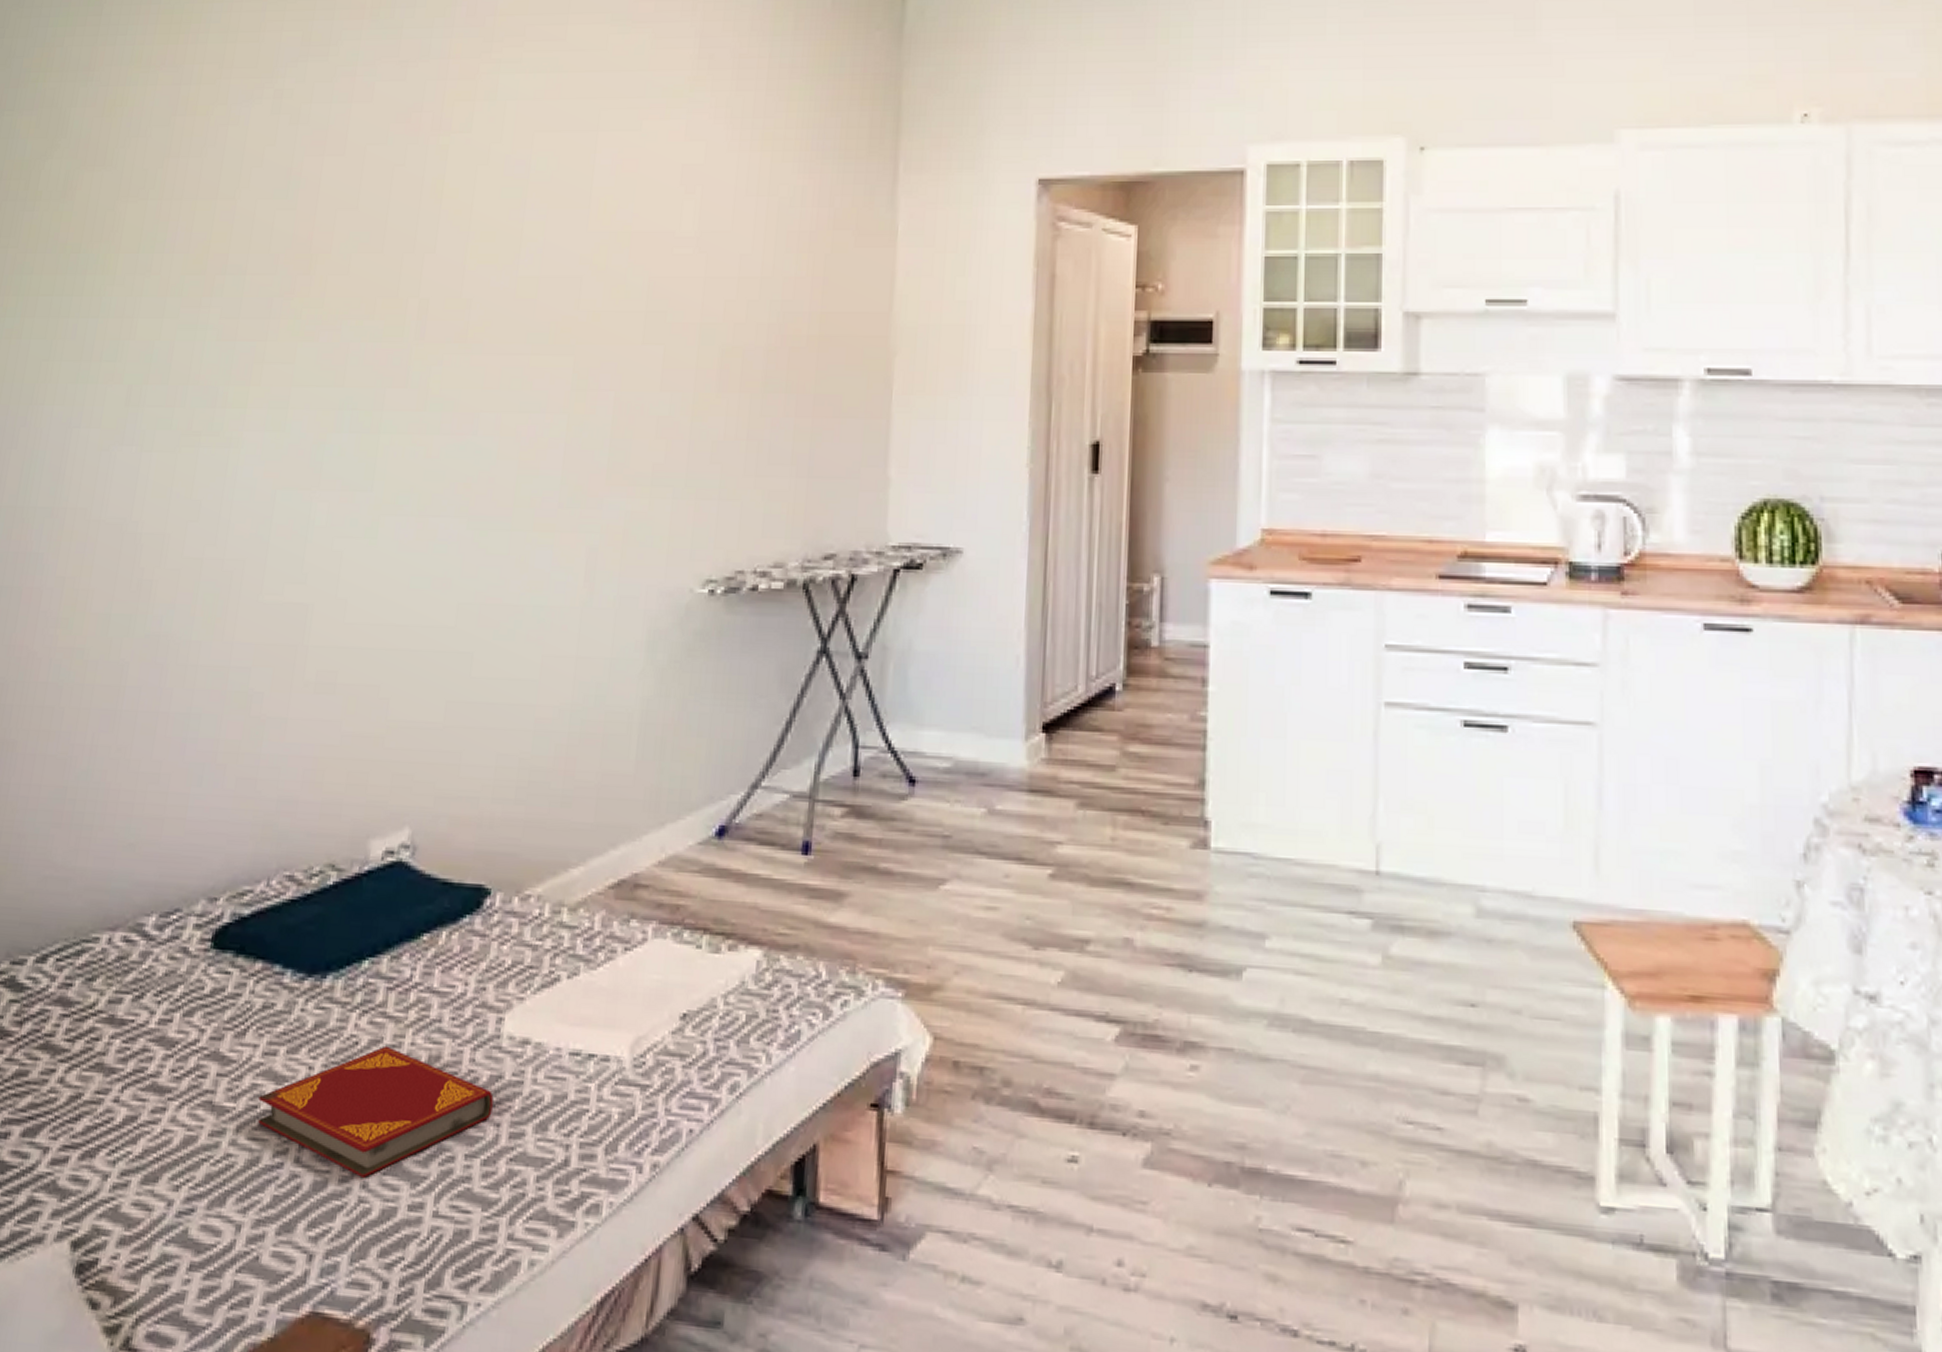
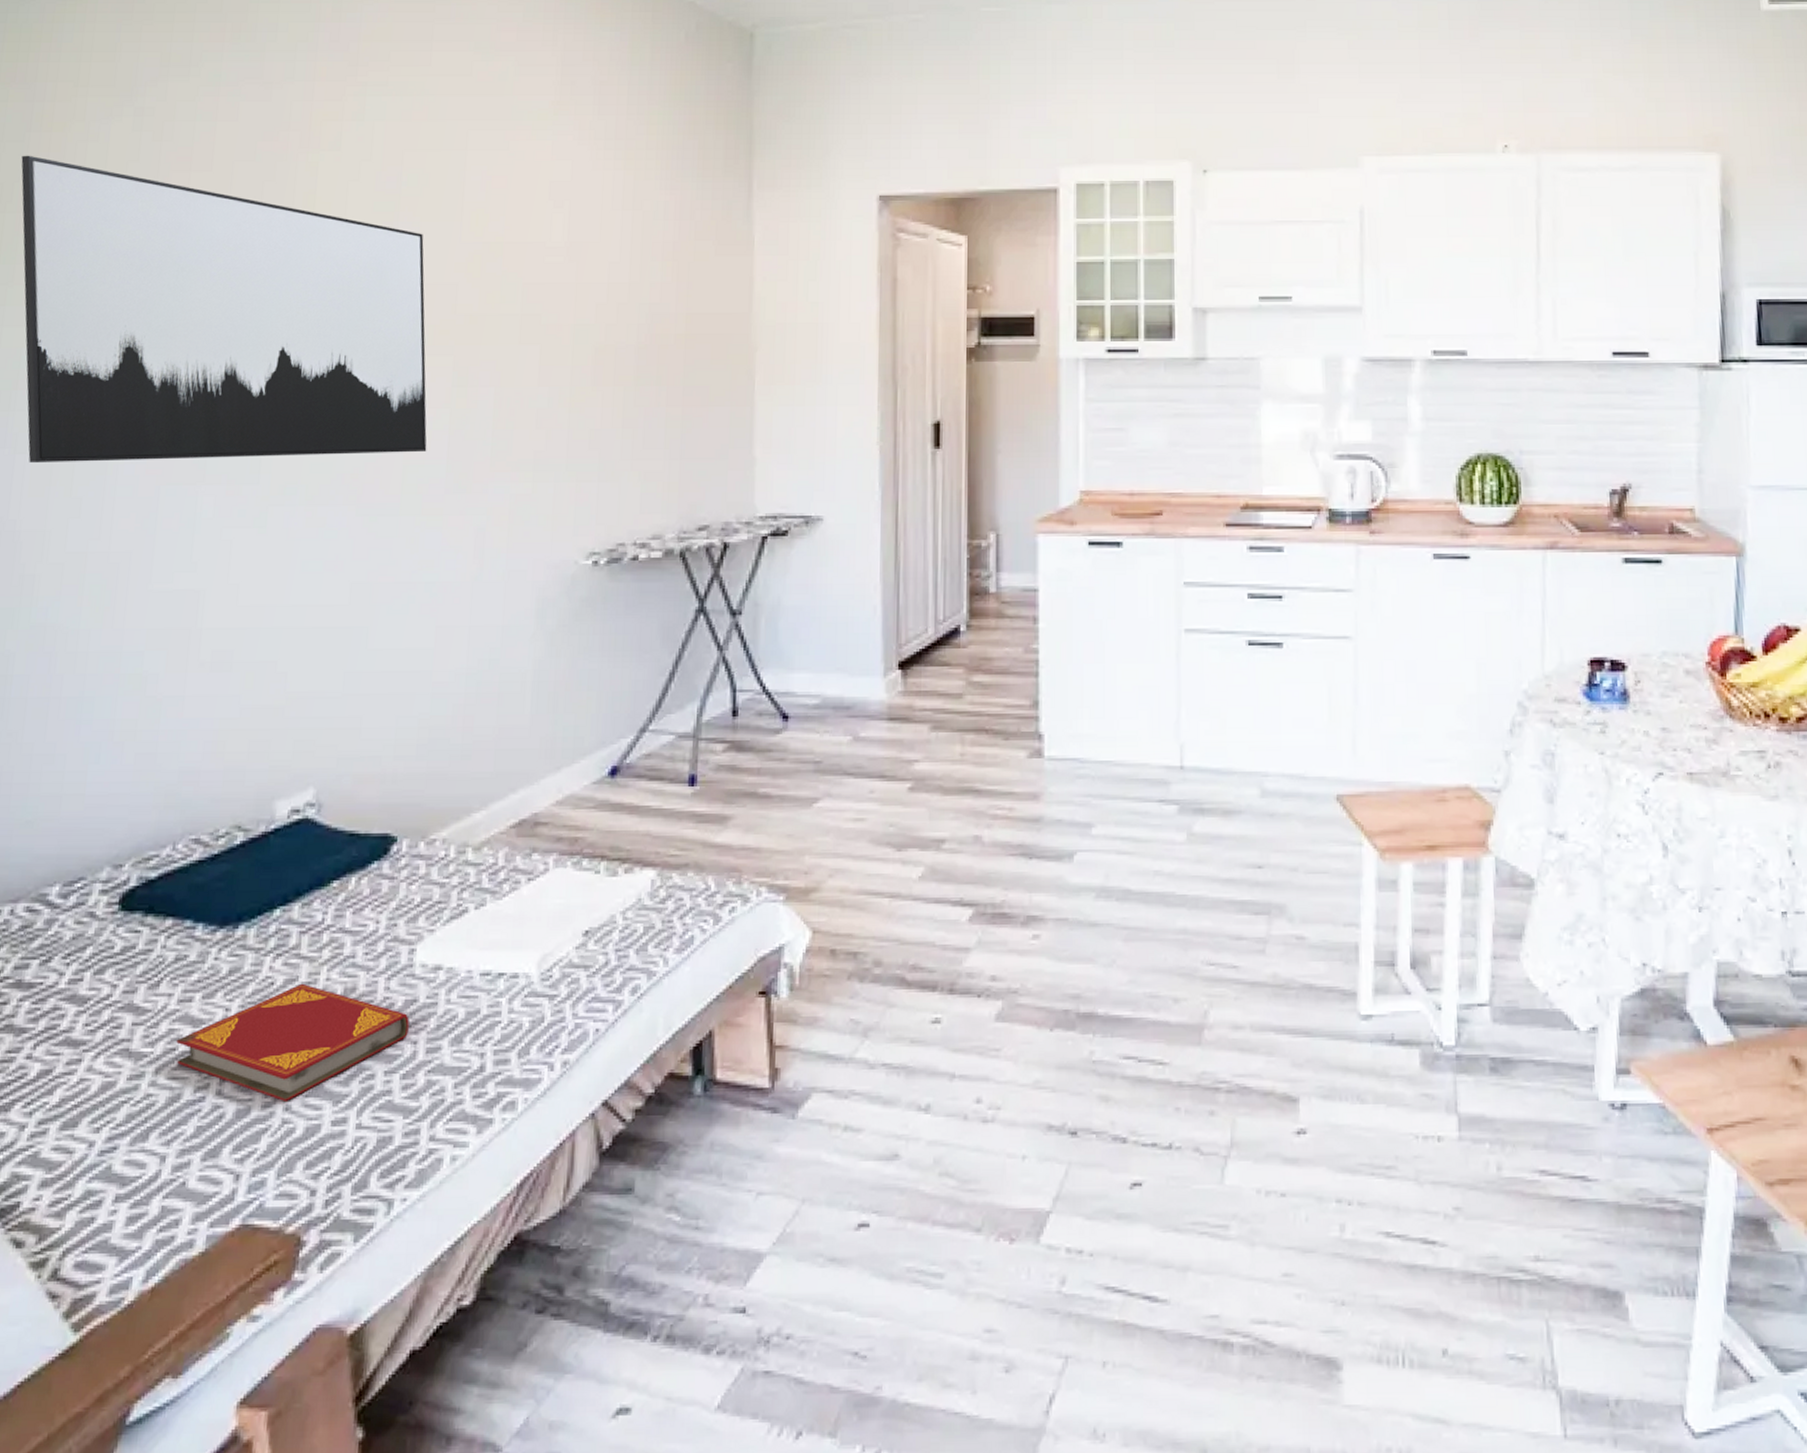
wall art: none [154,140,550,463] -> present [21,155,427,464]

